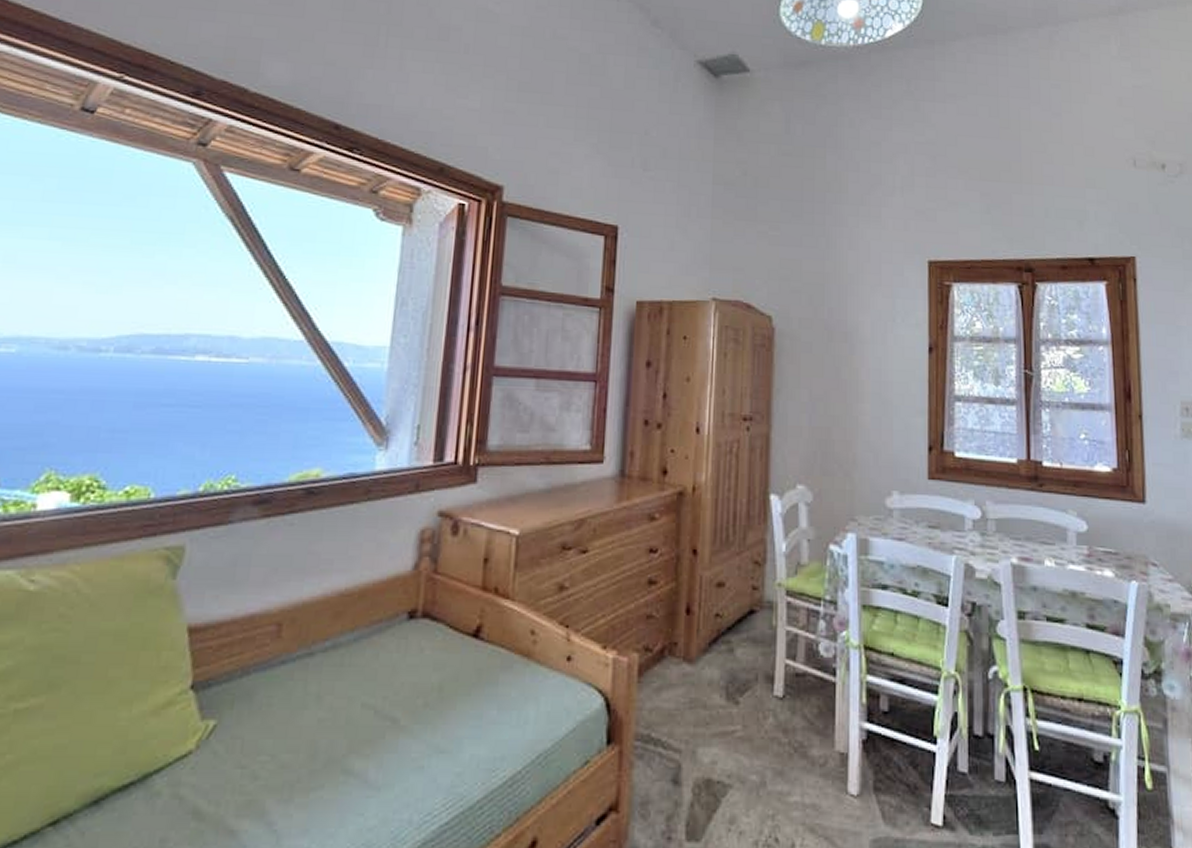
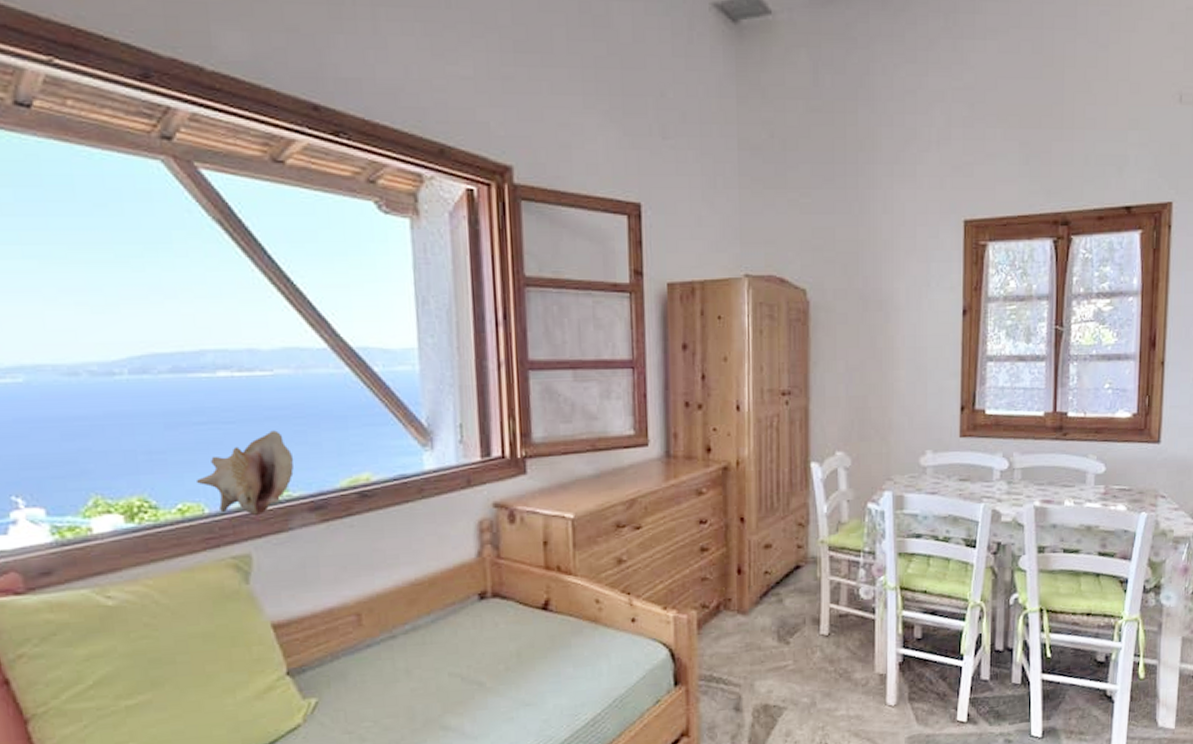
seashell: none [149,418,250,506] -> present [195,430,294,517]

